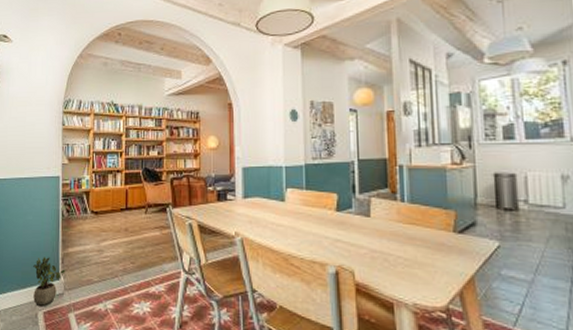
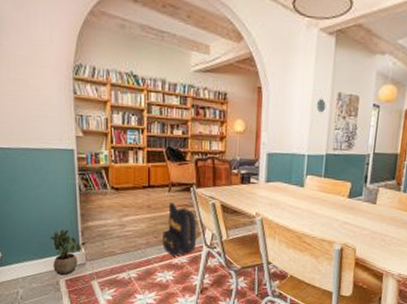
backpack: none [139,224,180,284] -> present [162,202,202,256]

